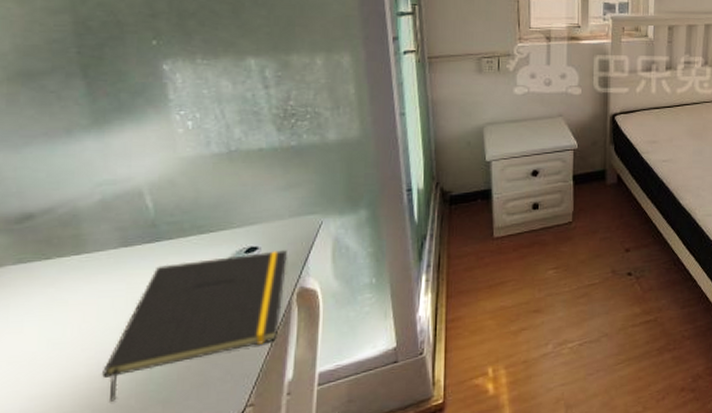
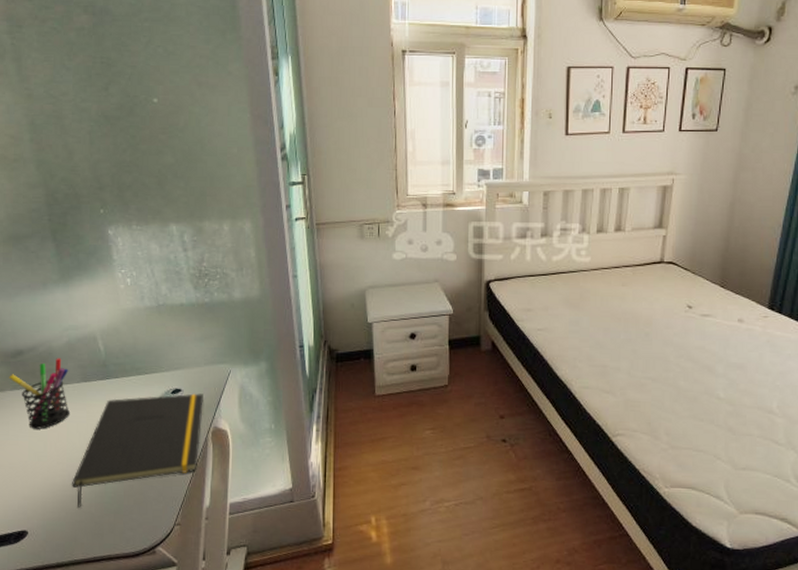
pen holder: none [11,220,102,311] -> present [9,358,70,429]

